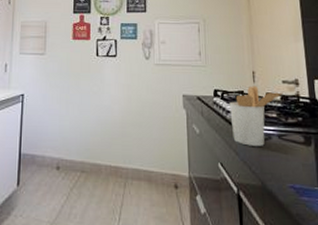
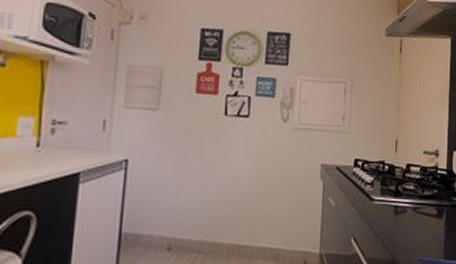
utensil holder: present [229,85,283,146] -> none [368,155,423,219]

